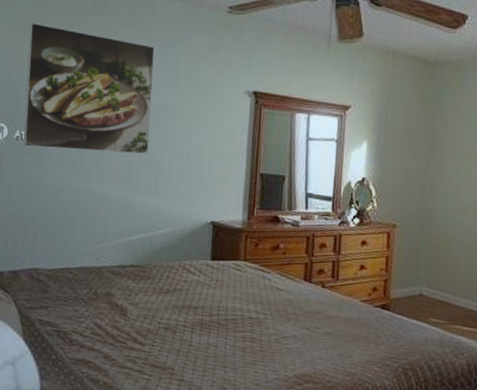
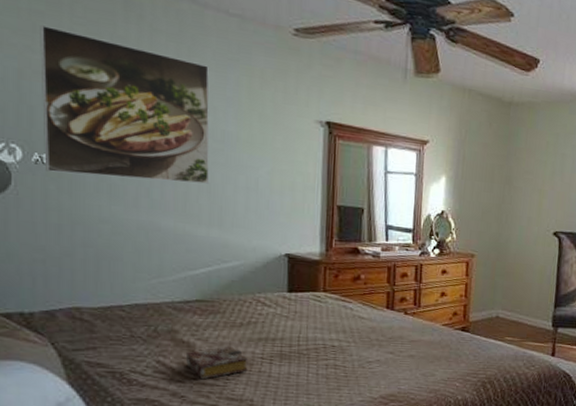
book: none [118,312,172,345] -> present [185,346,248,380]

